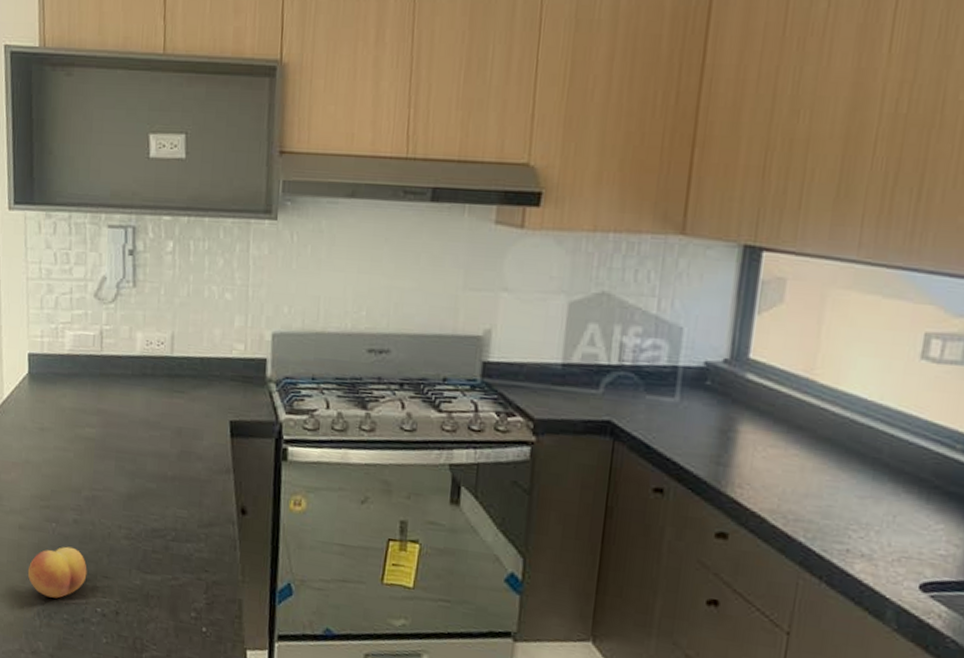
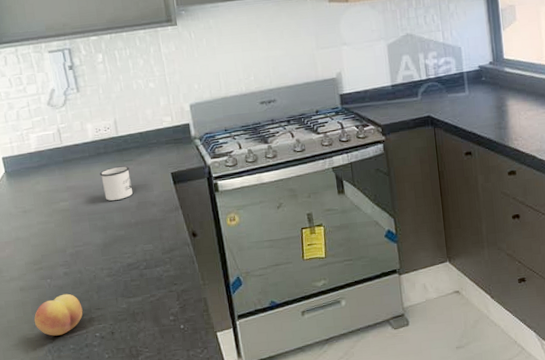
mug: none [140,396,178,442] -> present [99,166,133,201]

